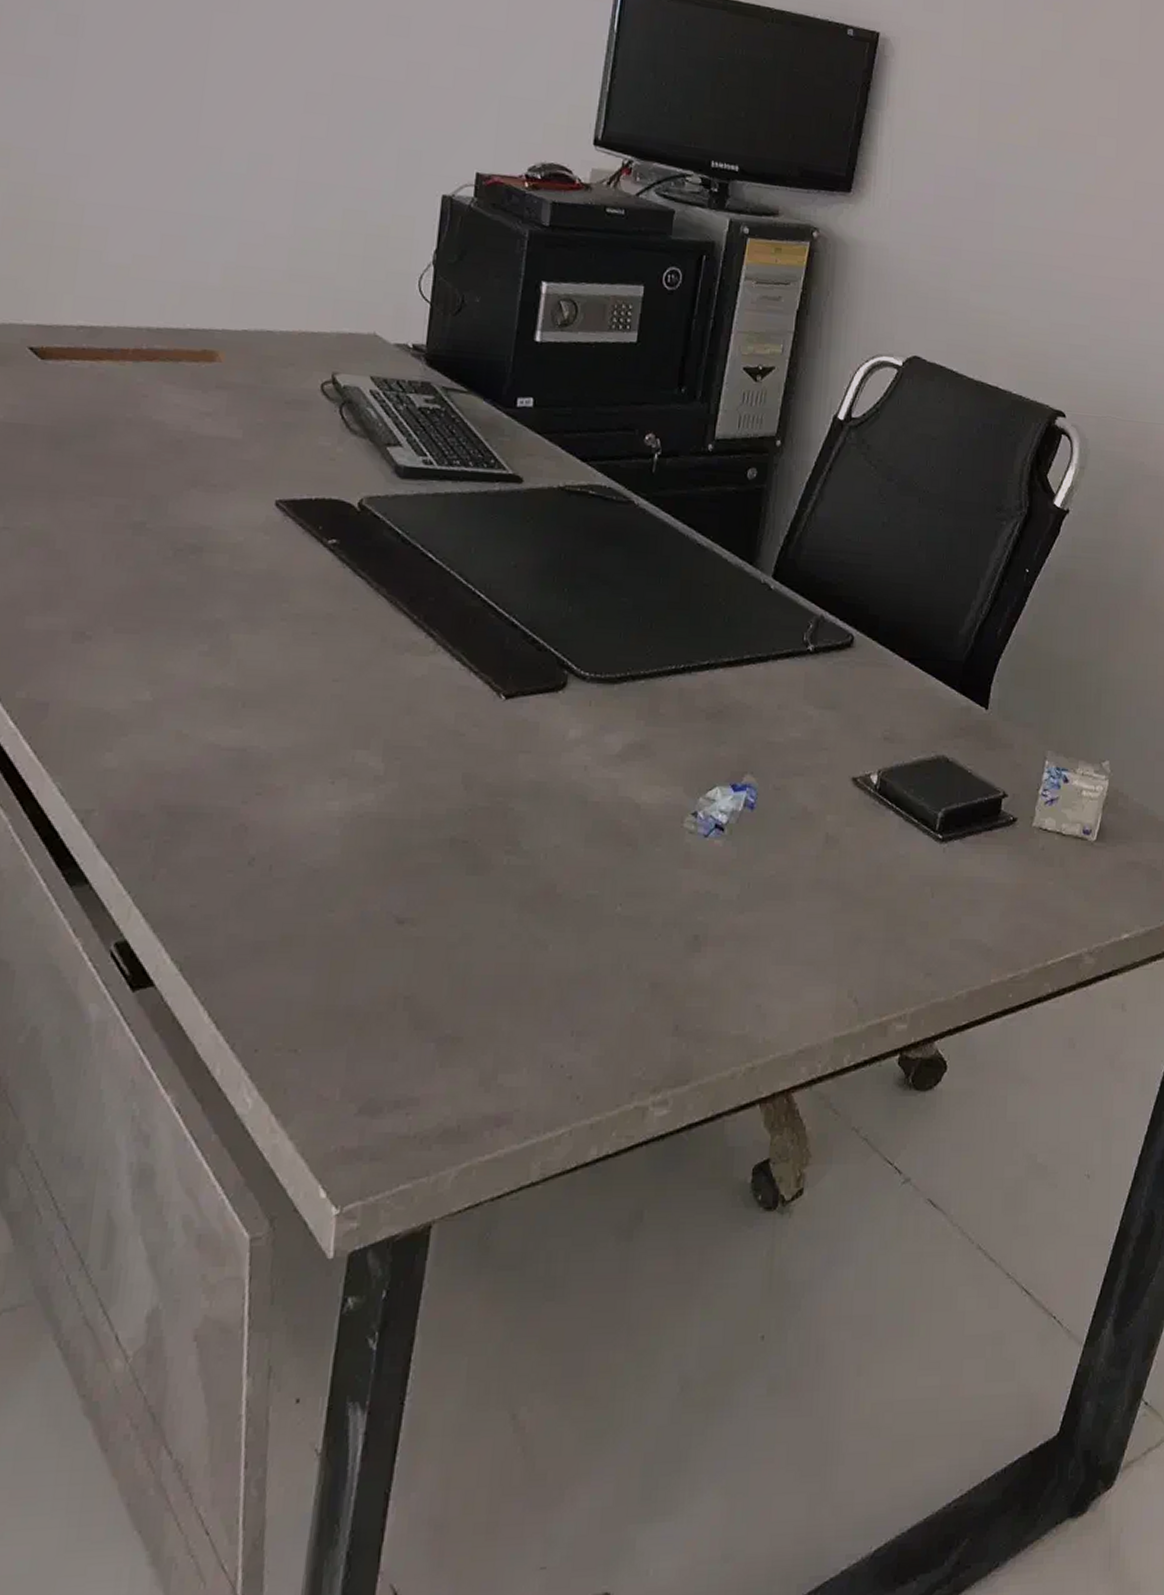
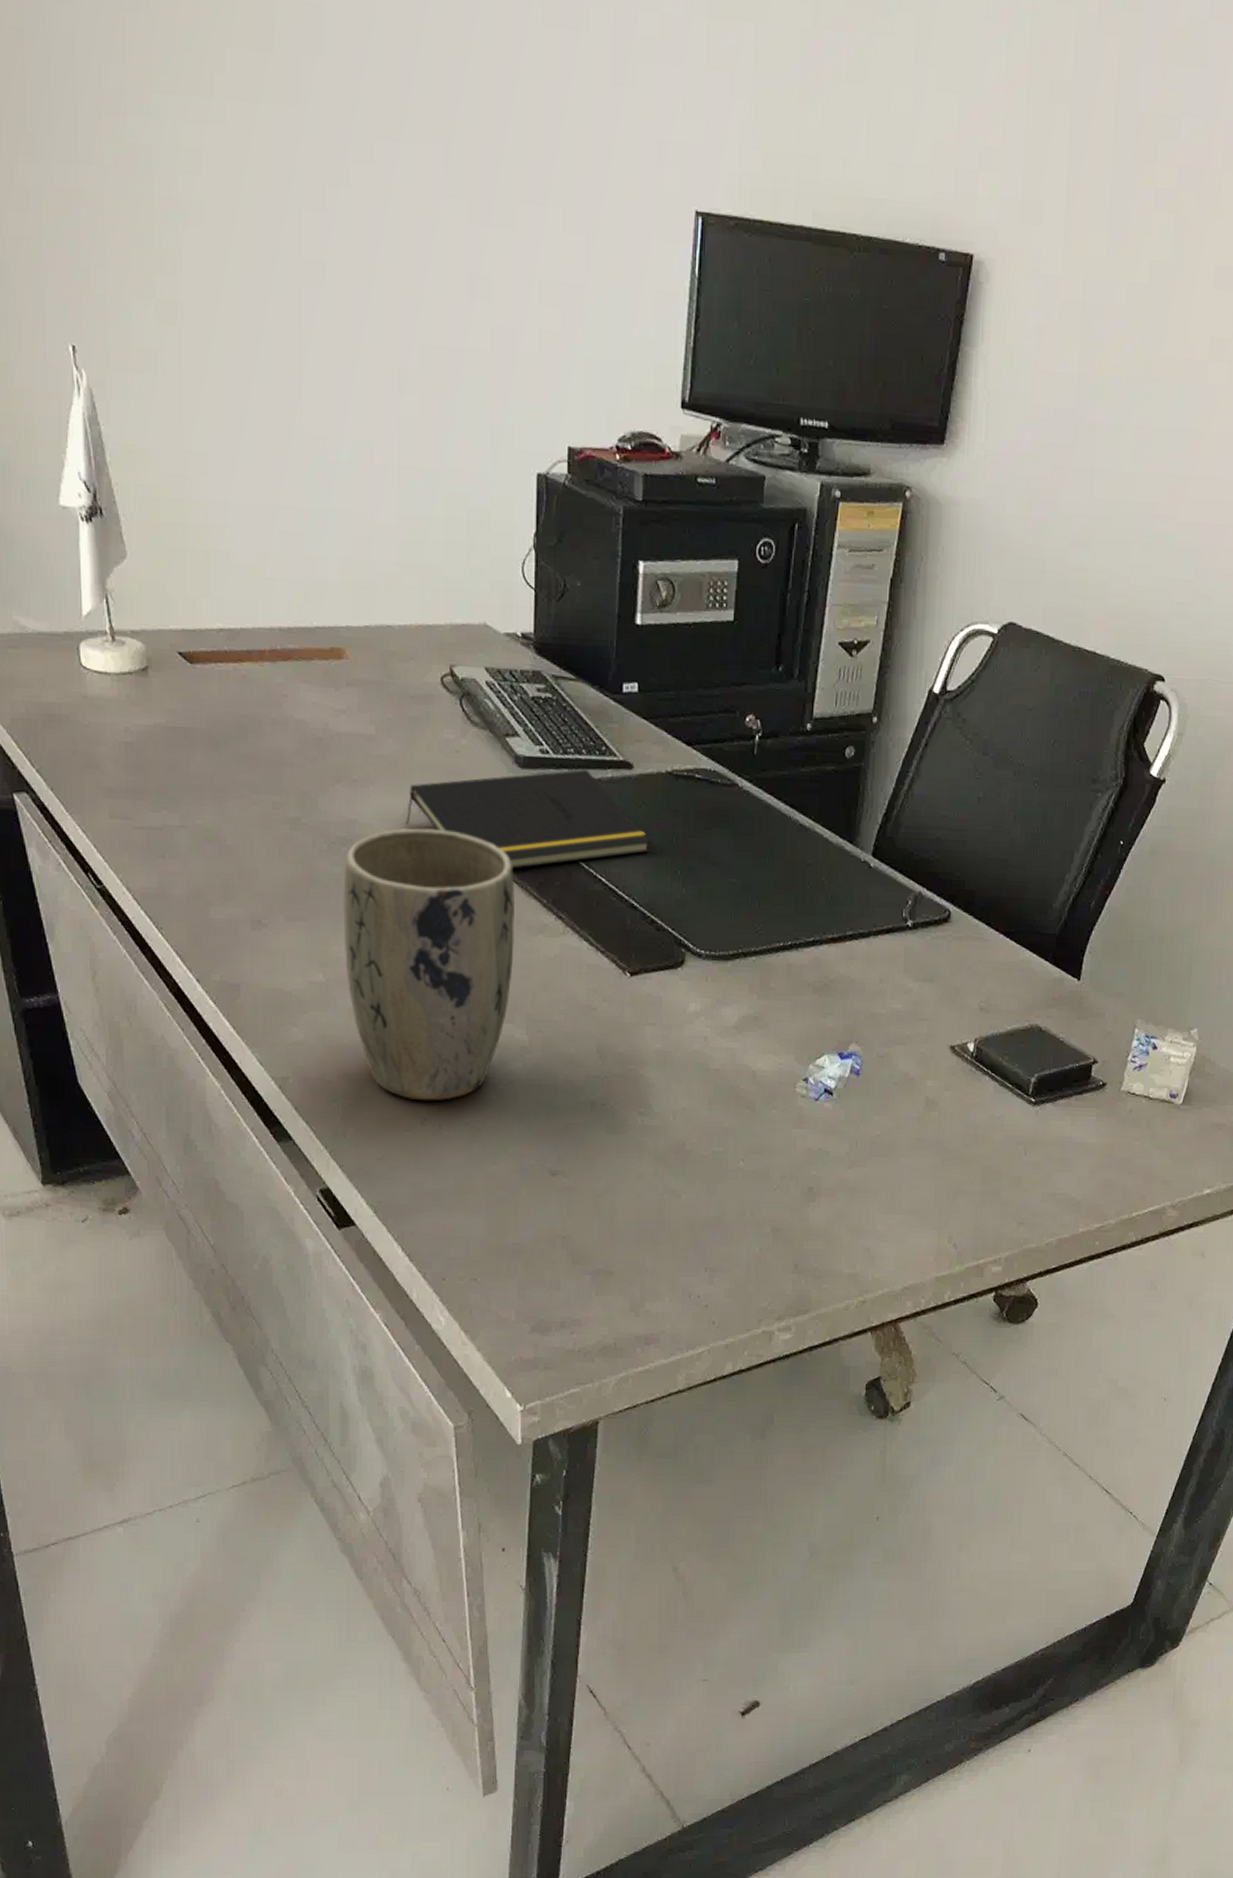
plant pot: none [178,536,383,838] -> present [343,828,516,1101]
notepad: none [266,481,537,583] -> present [405,769,651,869]

